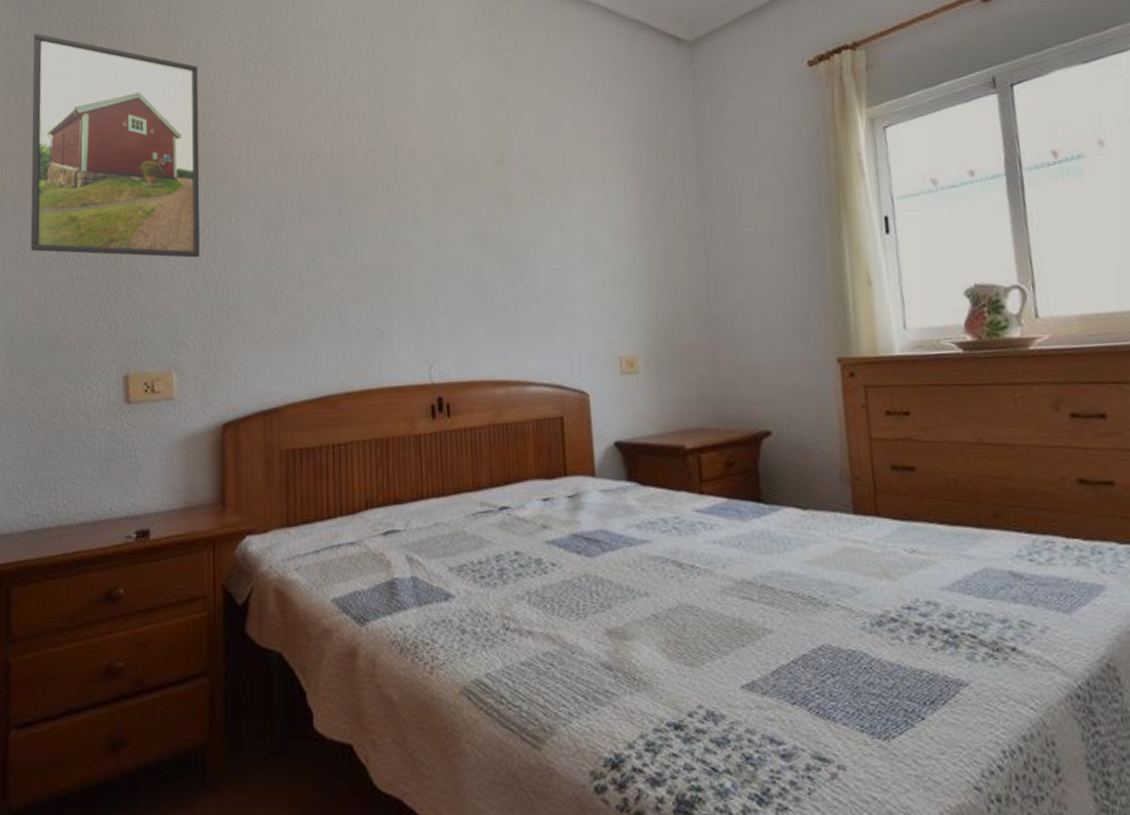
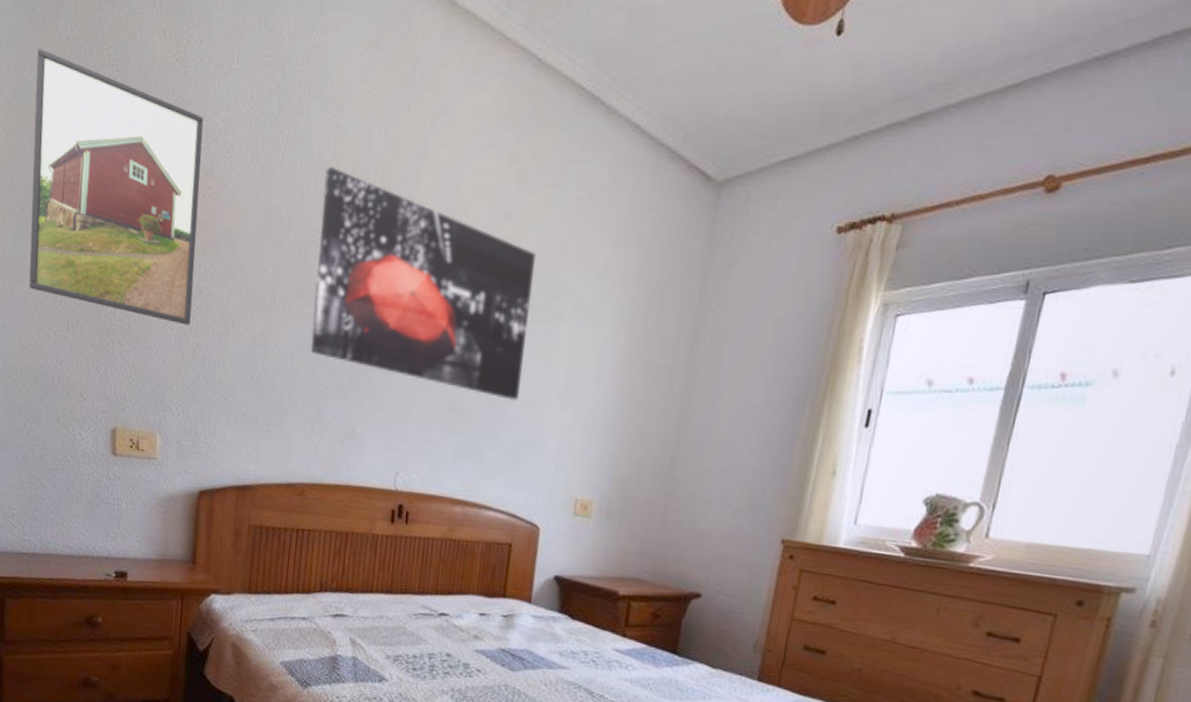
wall art: none [320,88,542,271] -> present [310,166,536,401]

